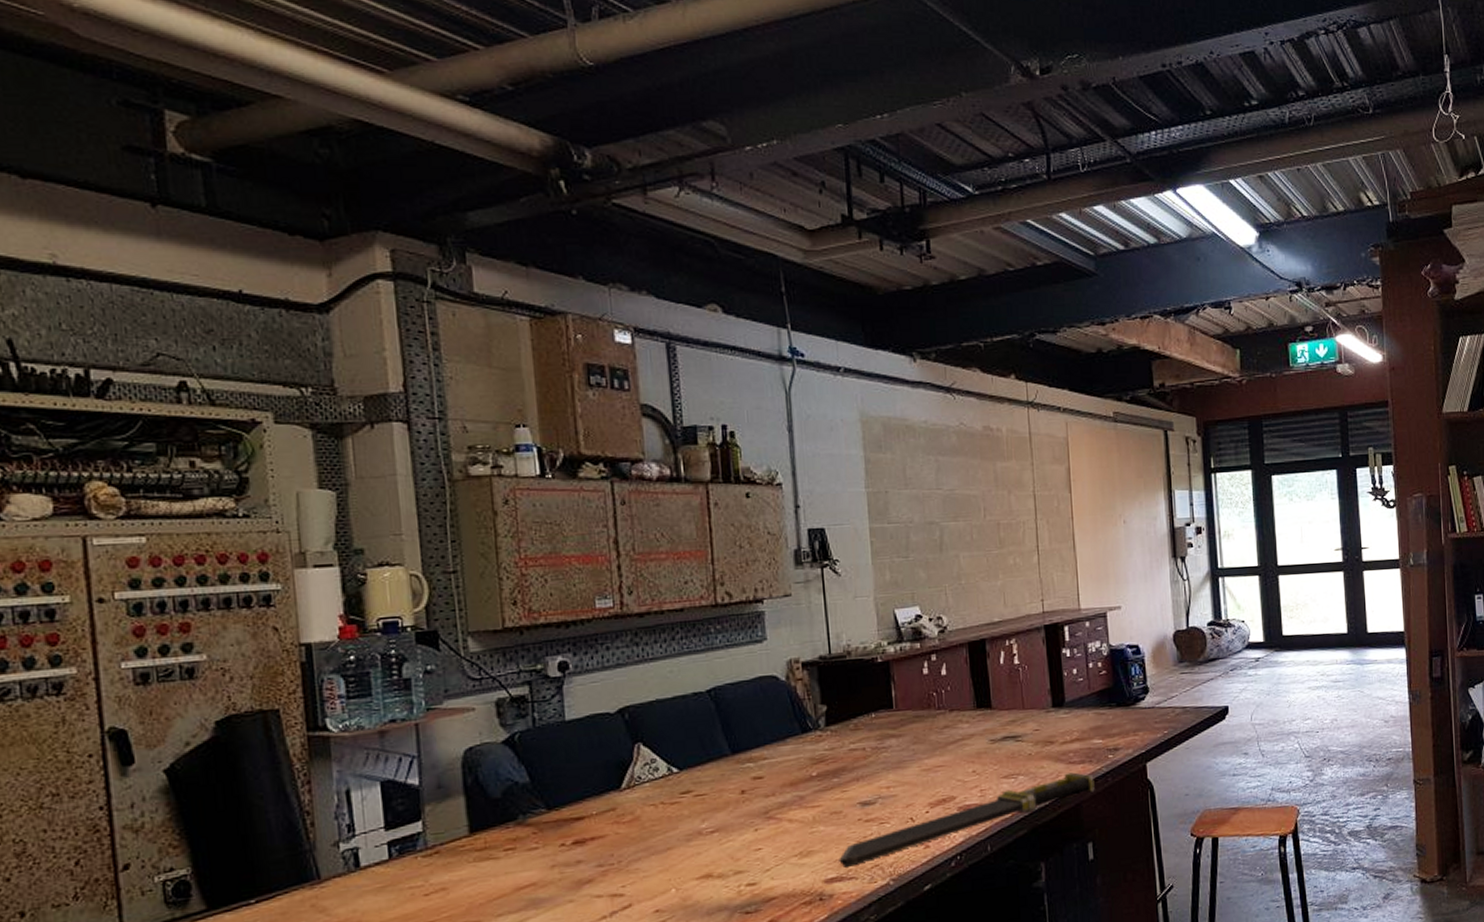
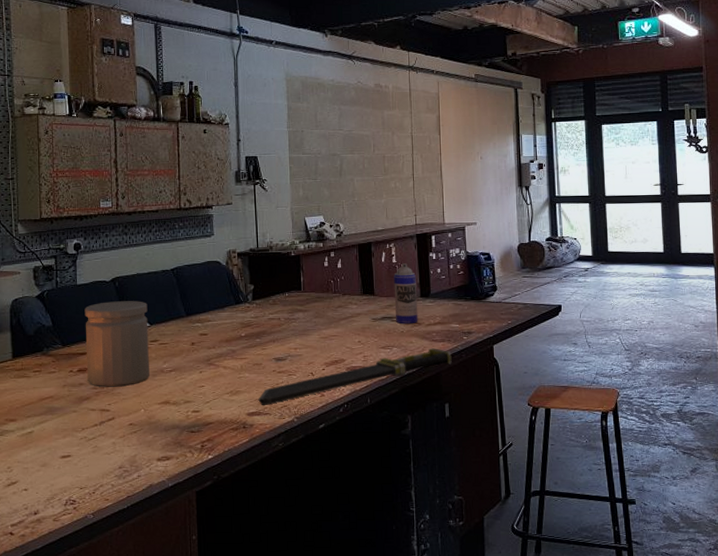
jar: none [578,737,682,863] -> present [84,301,150,387]
spray can: none [1016,664,1050,745] -> present [394,263,418,324]

